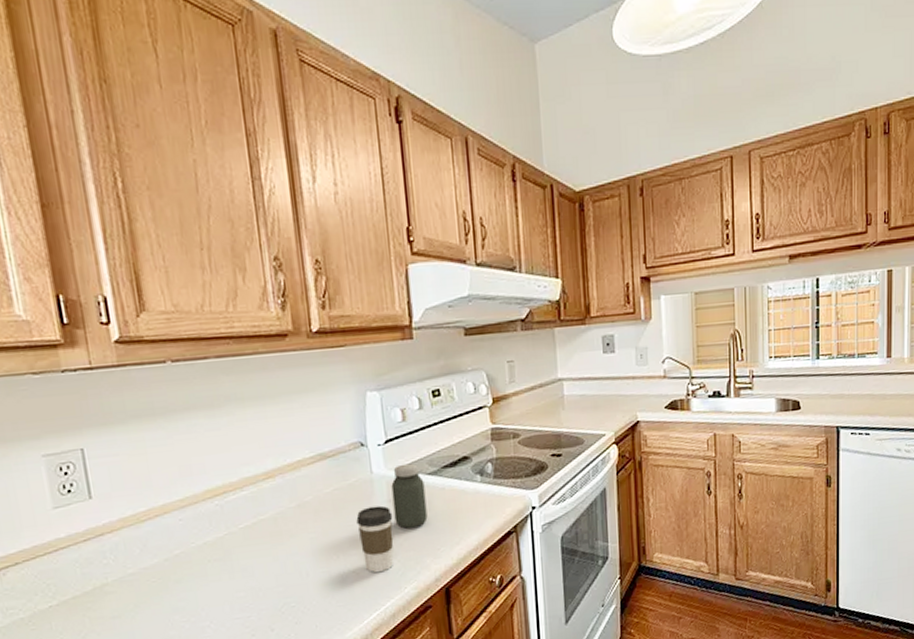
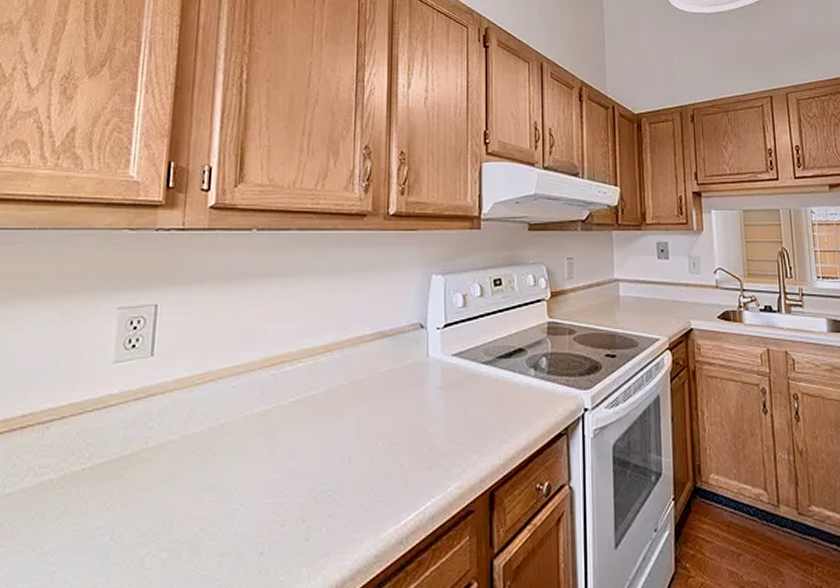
coffee cup: present [356,505,394,572] -> none [407,391,444,465]
jar: present [391,463,428,529] -> none [445,350,478,419]

